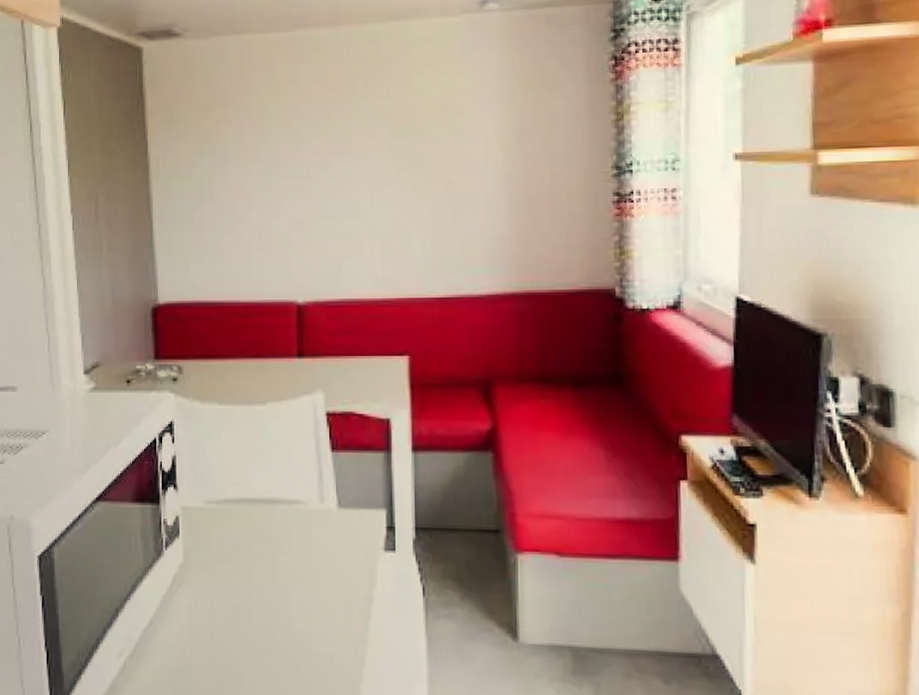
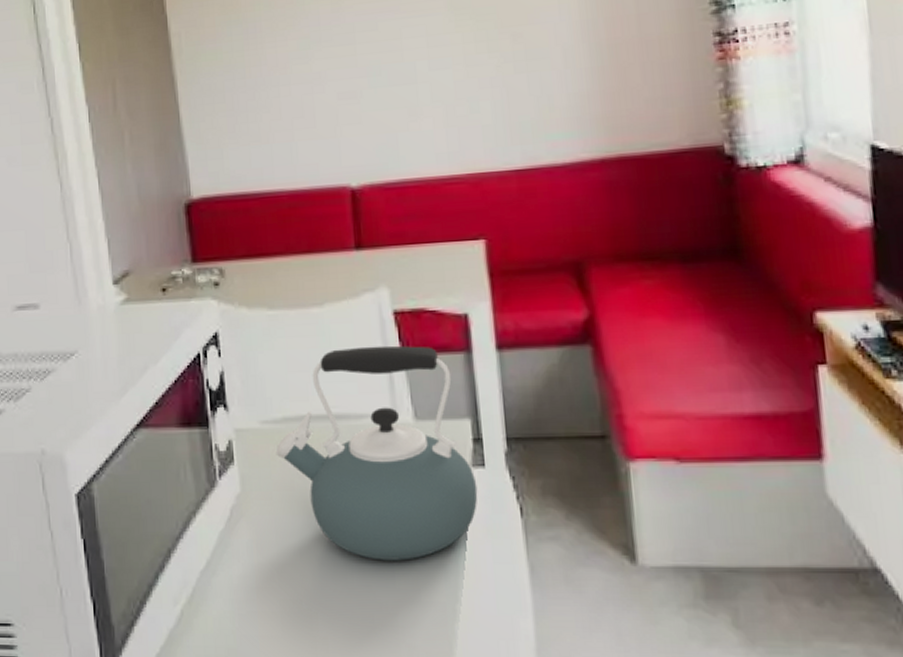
kettle: none [216,441,388,629] -> present [275,345,478,561]

